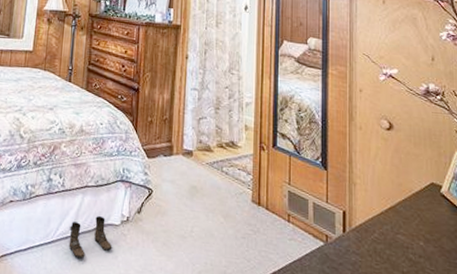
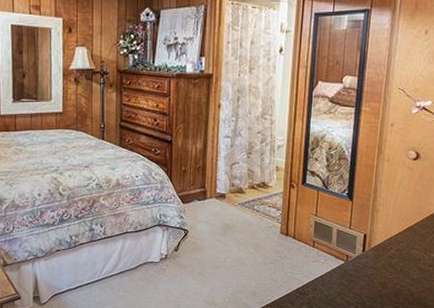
boots: present [68,216,113,259] -> none [114,256,153,291]

